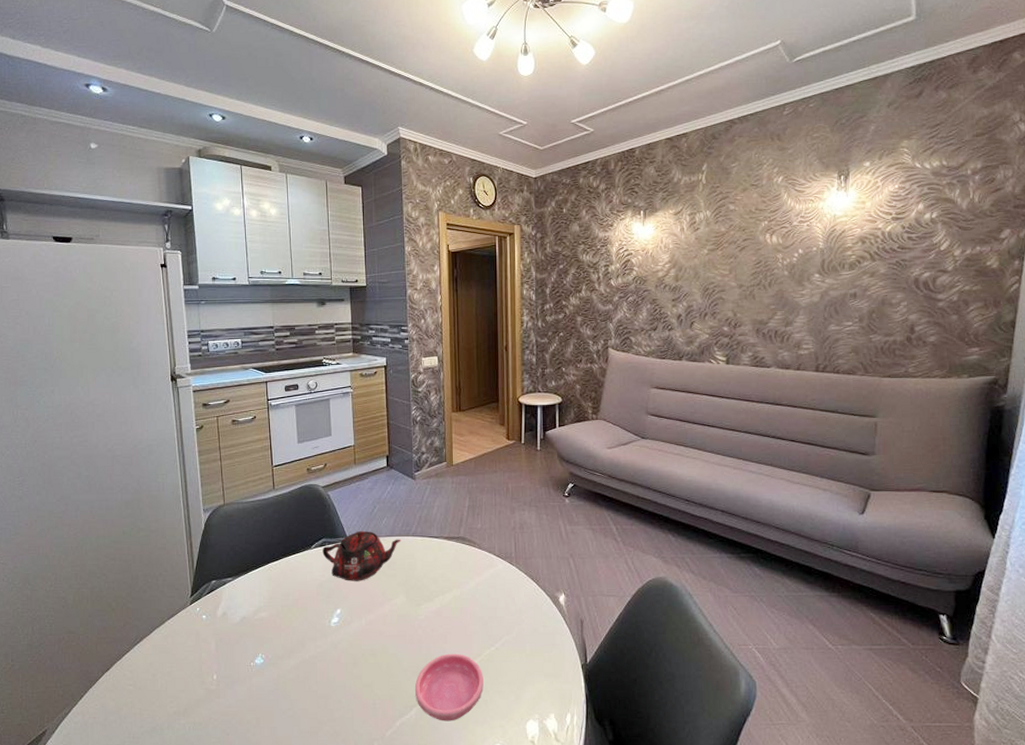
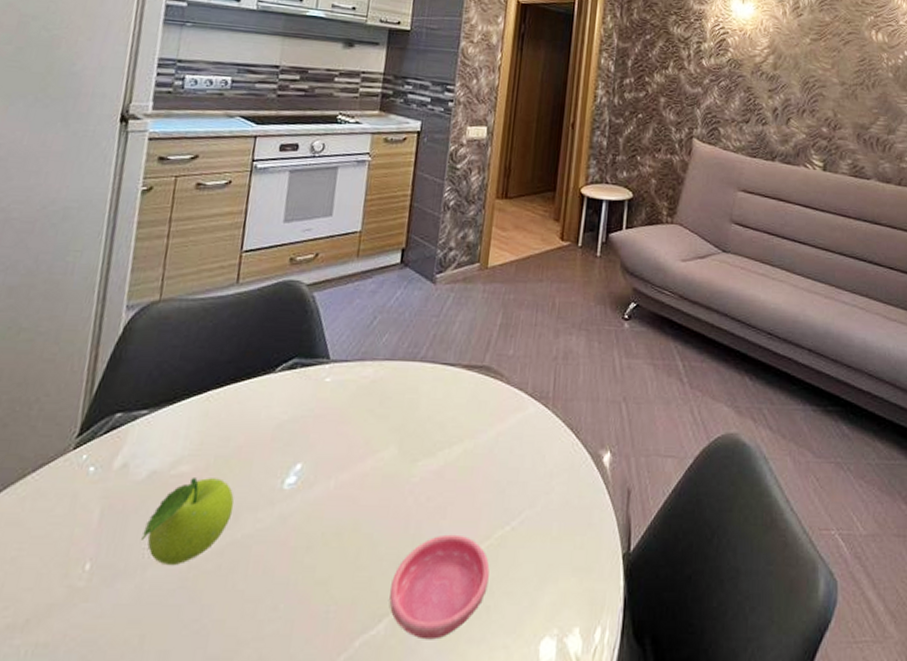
fruit: none [244,620,300,676] -> present [140,478,234,566]
teapot: present [322,530,402,581] -> none [290,349,405,423]

